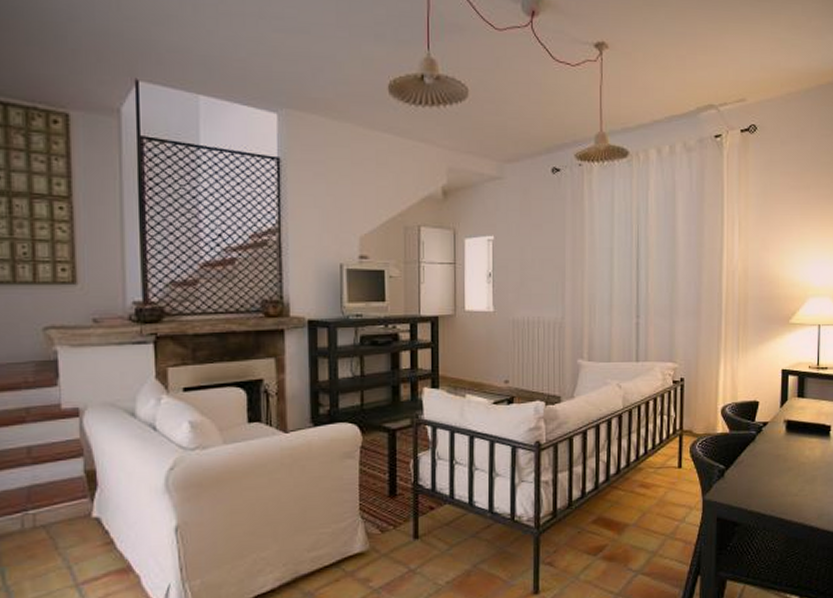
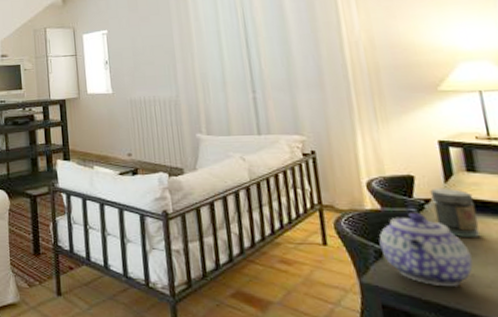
teapot: none [723,434,788,497] -> present [379,212,473,286]
jar: none [767,413,798,455] -> present [430,189,480,237]

